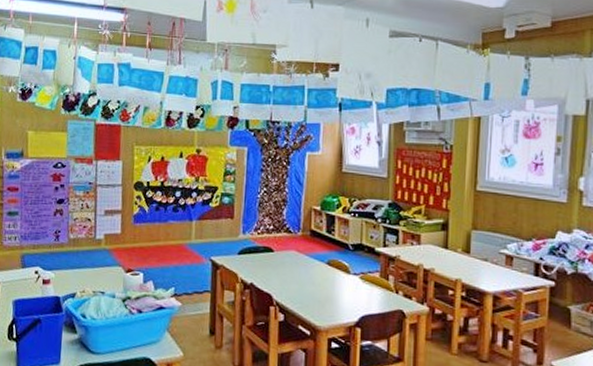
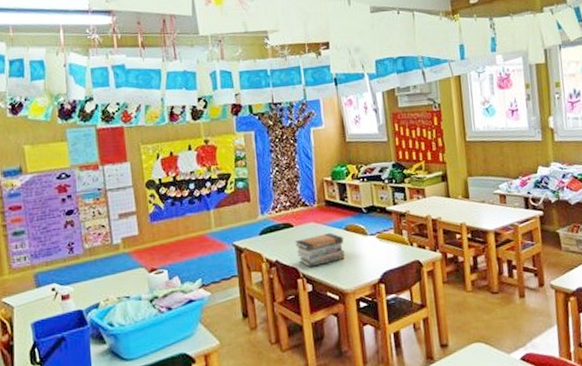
book stack: none [272,264,324,297] -> present [295,233,345,268]

